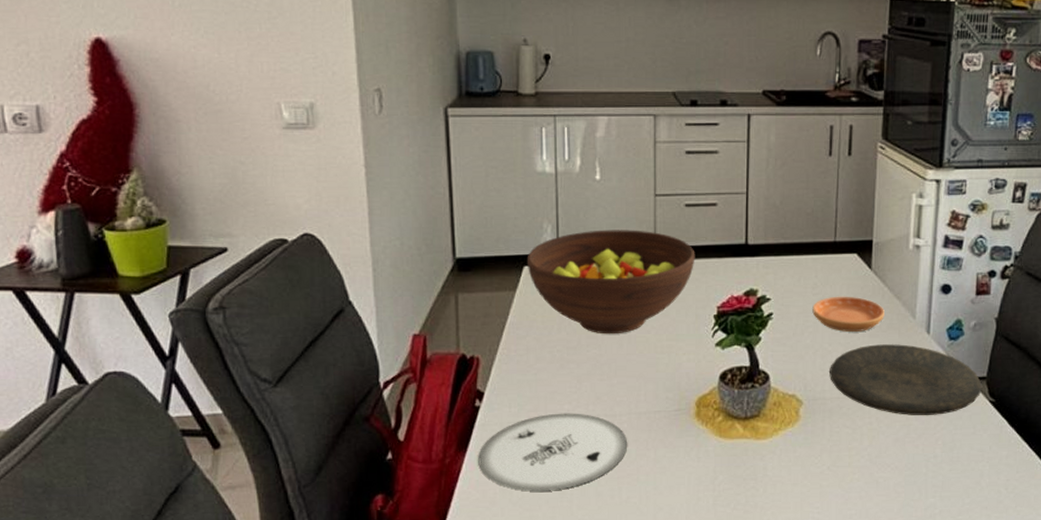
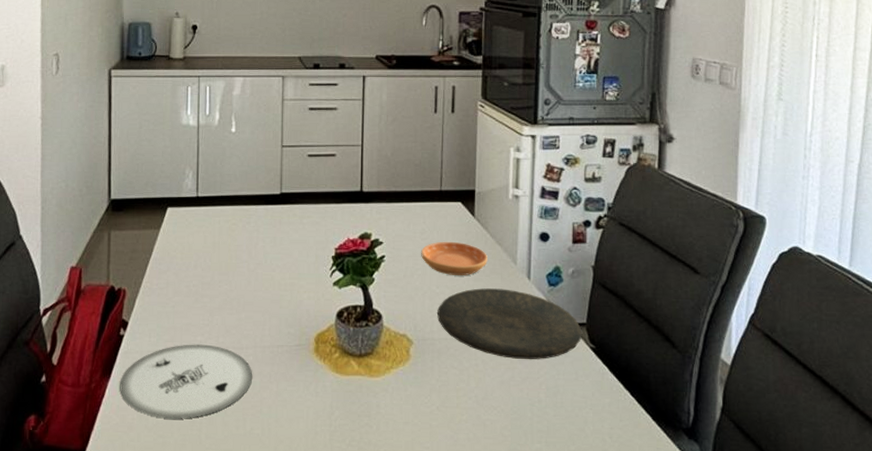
fruit bowl: present [526,230,695,334] -> none [170,176,316,272]

